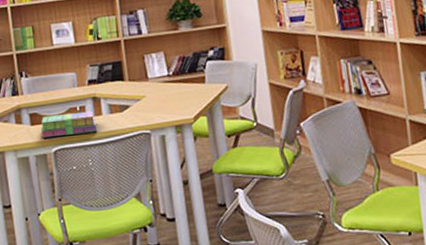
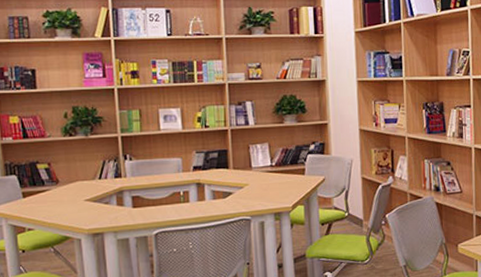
books: present [41,110,98,139] -> none [143,196,200,221]

